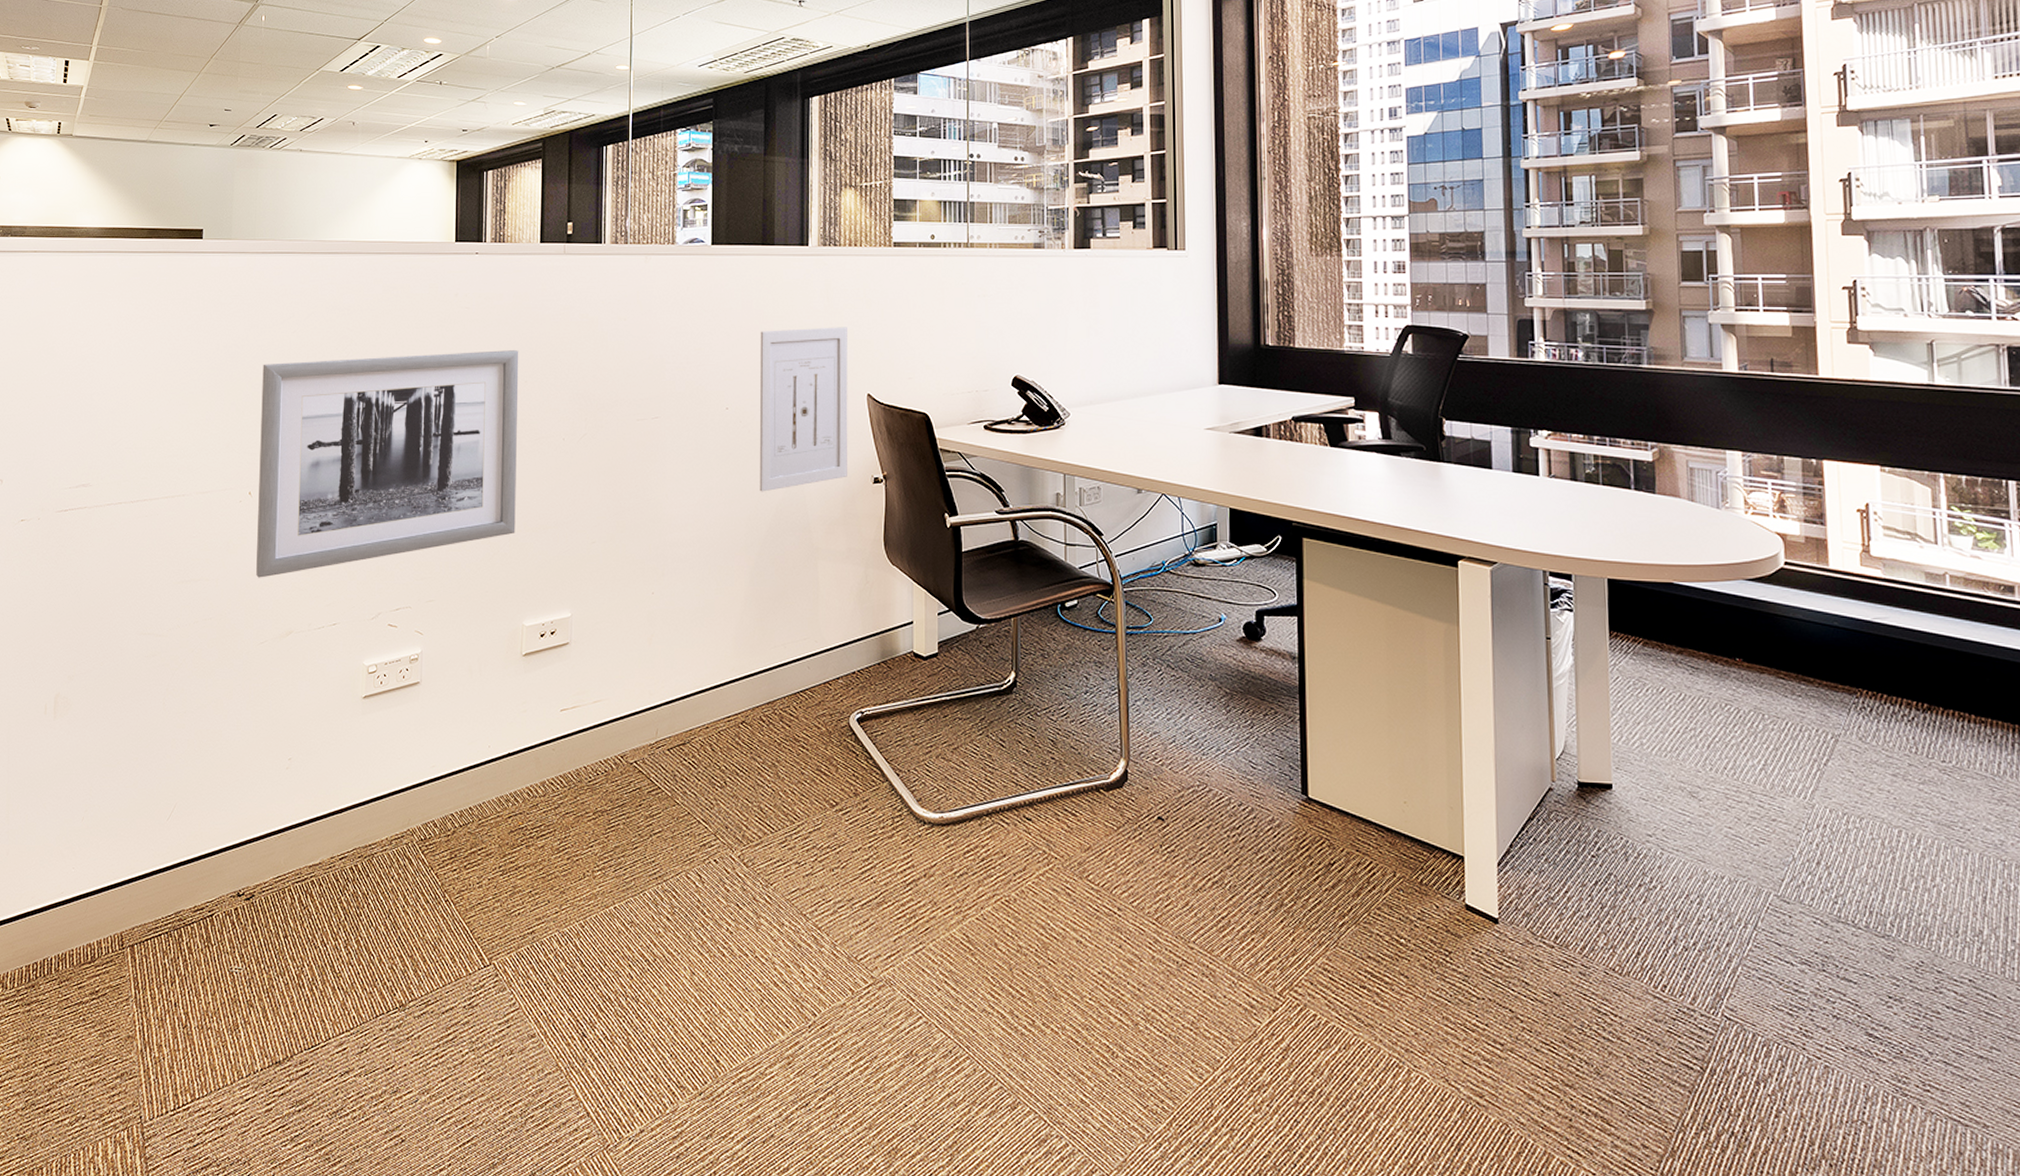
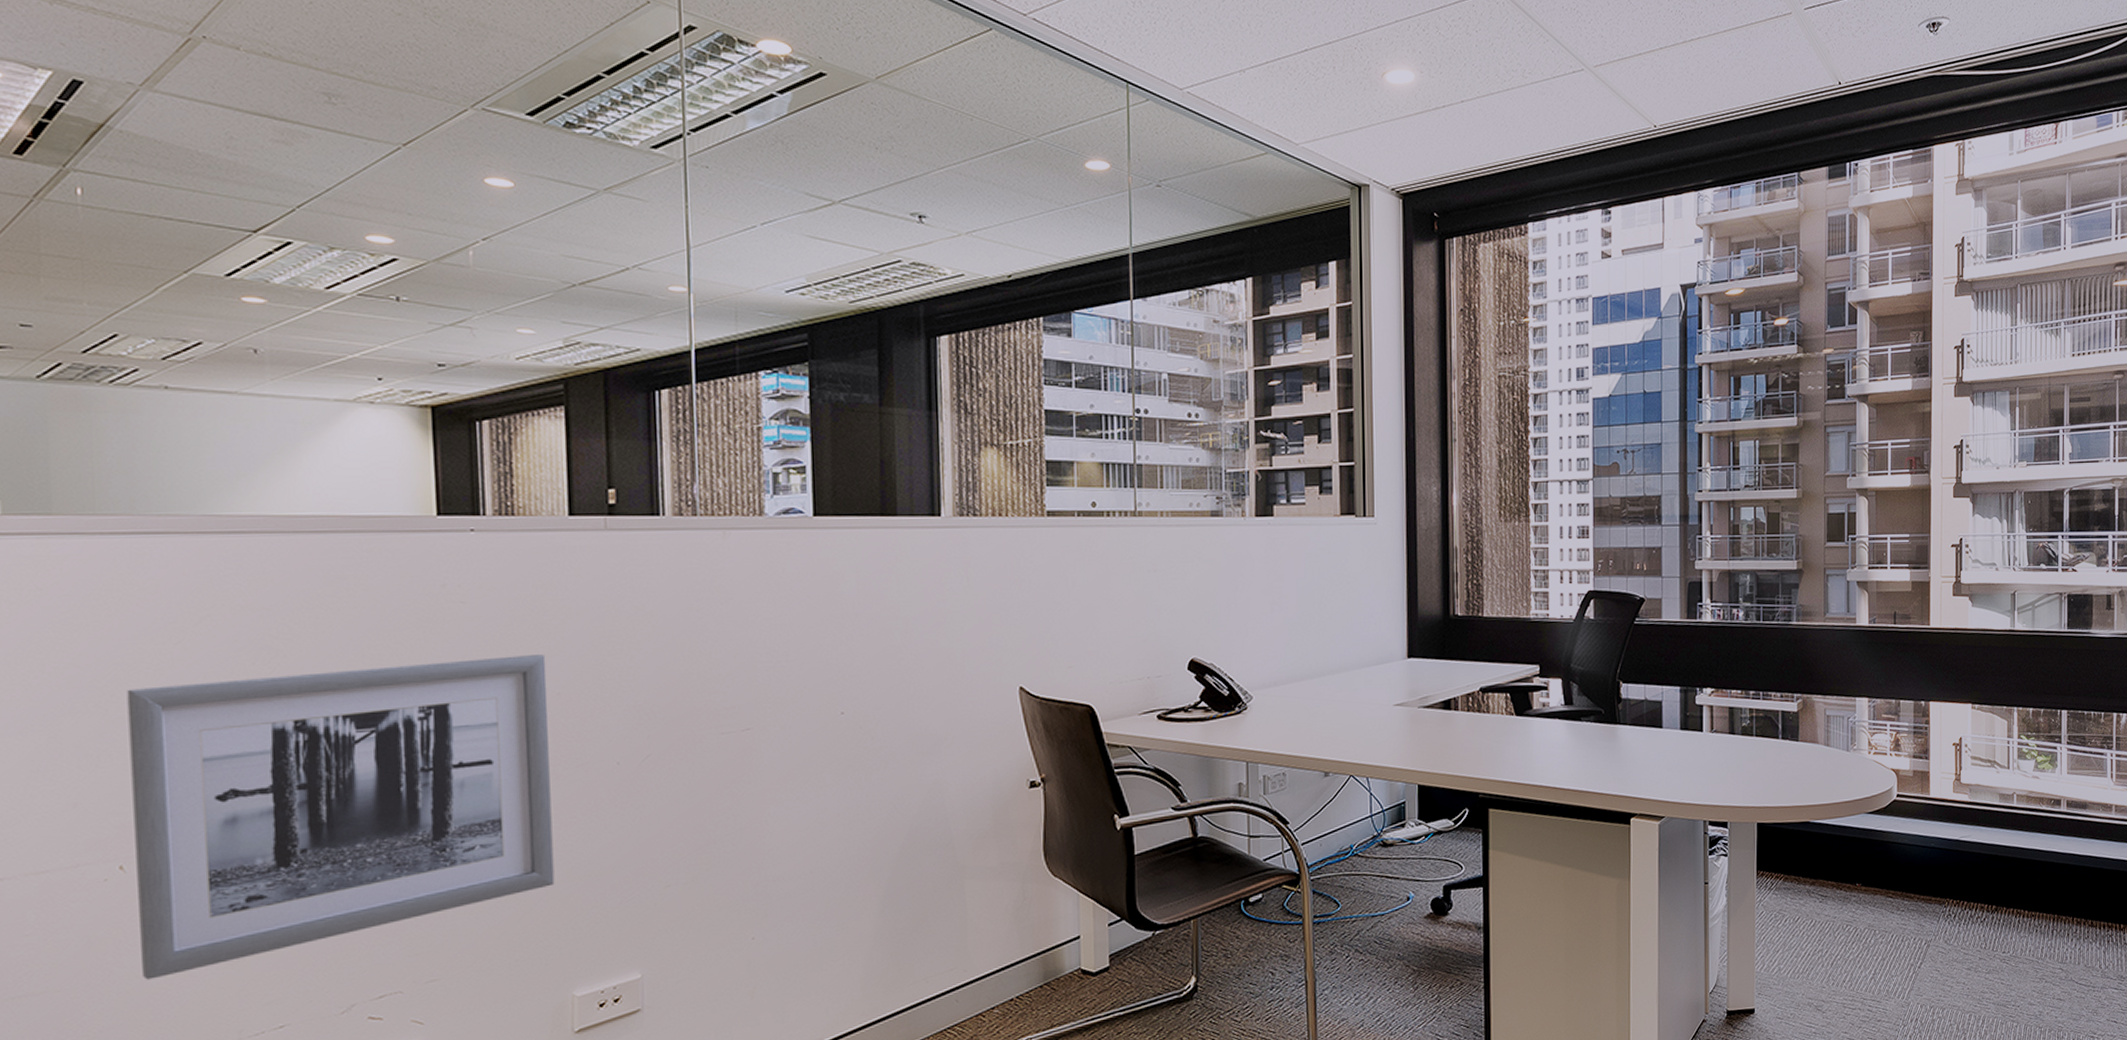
wall art: present [759,327,848,492] -> none [882,610,998,808]

